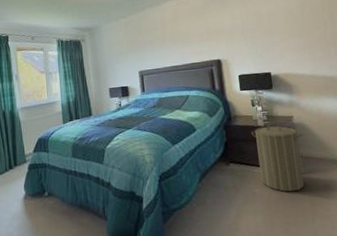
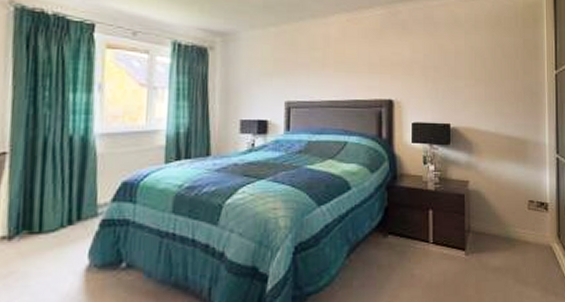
laundry hamper: present [251,122,304,192] -> none [418,186,478,275]

